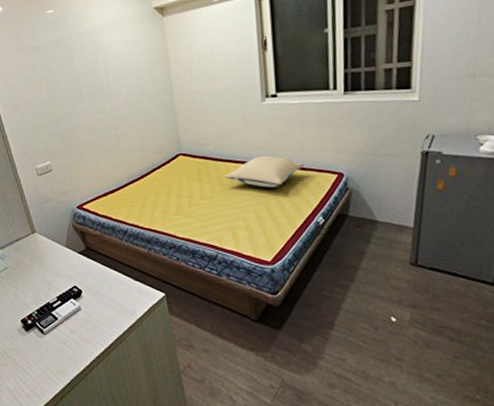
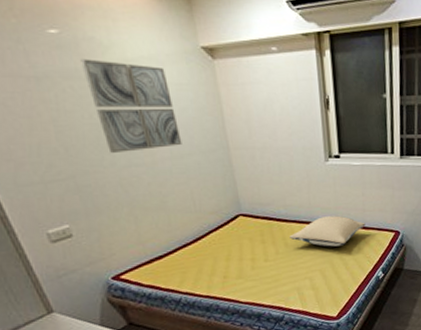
wall art: none [66,28,135,102] -> present [80,58,182,153]

